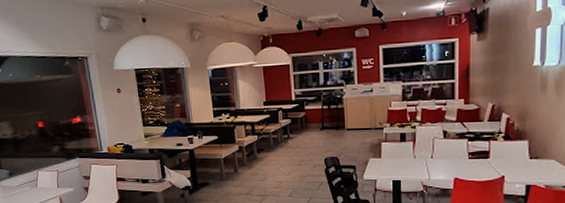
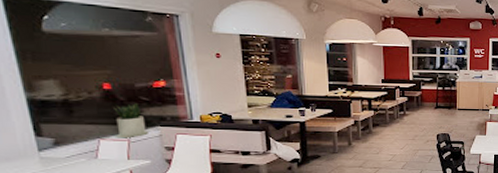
planter: none [46,138,72,169] -> present [113,103,150,139]

